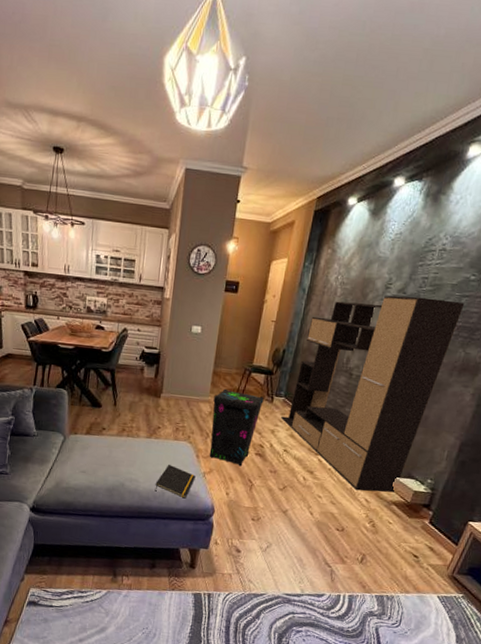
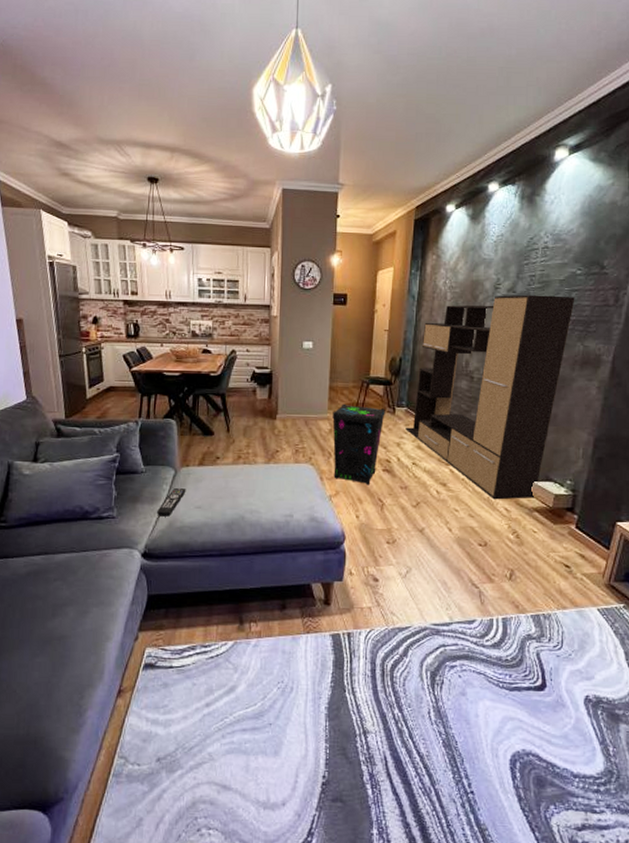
remote control: none [45,453,73,478] -> present [156,488,186,517]
notepad: present [154,465,196,499] -> none [278,491,321,527]

